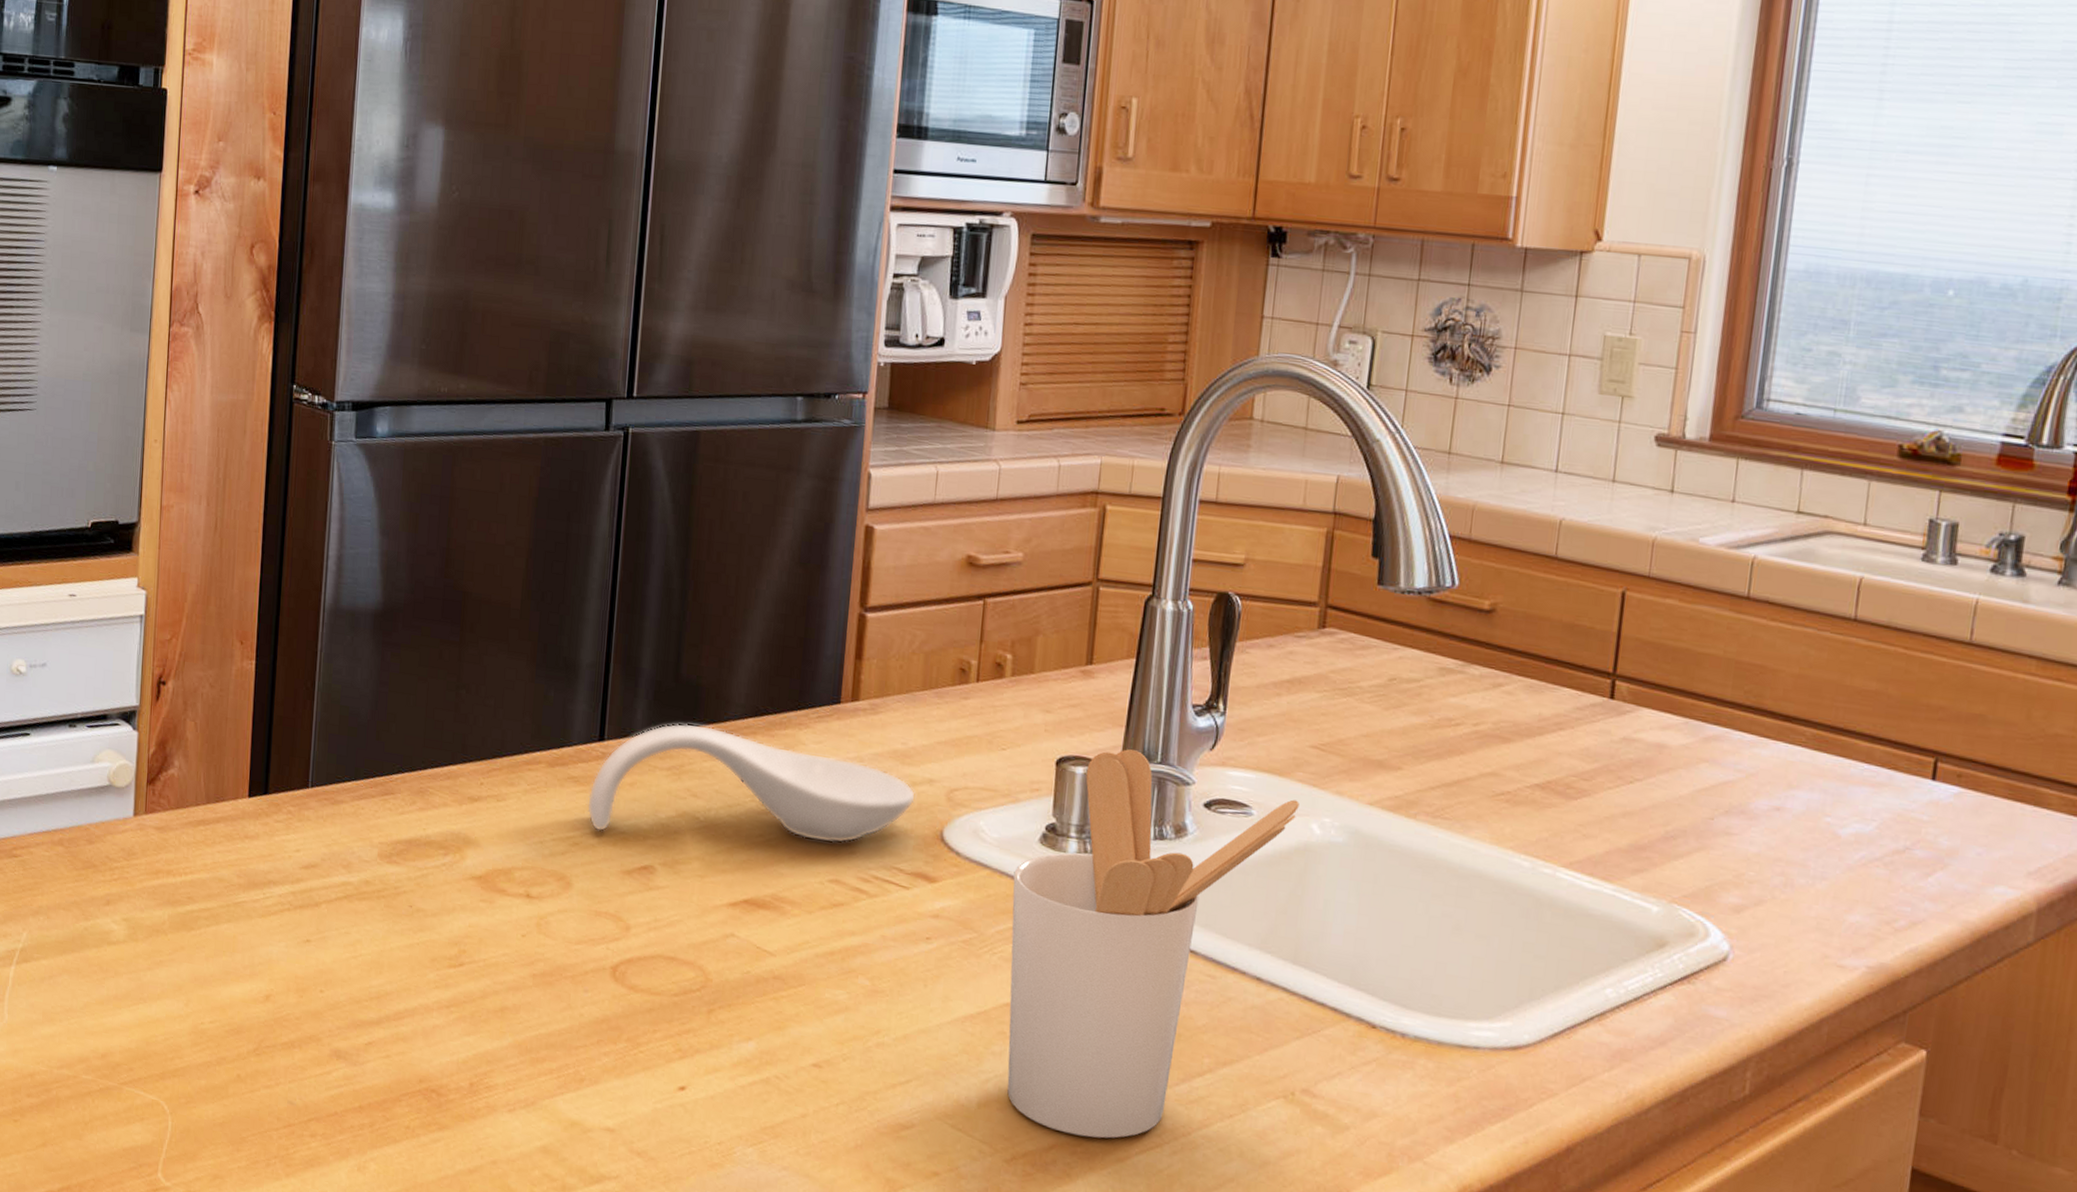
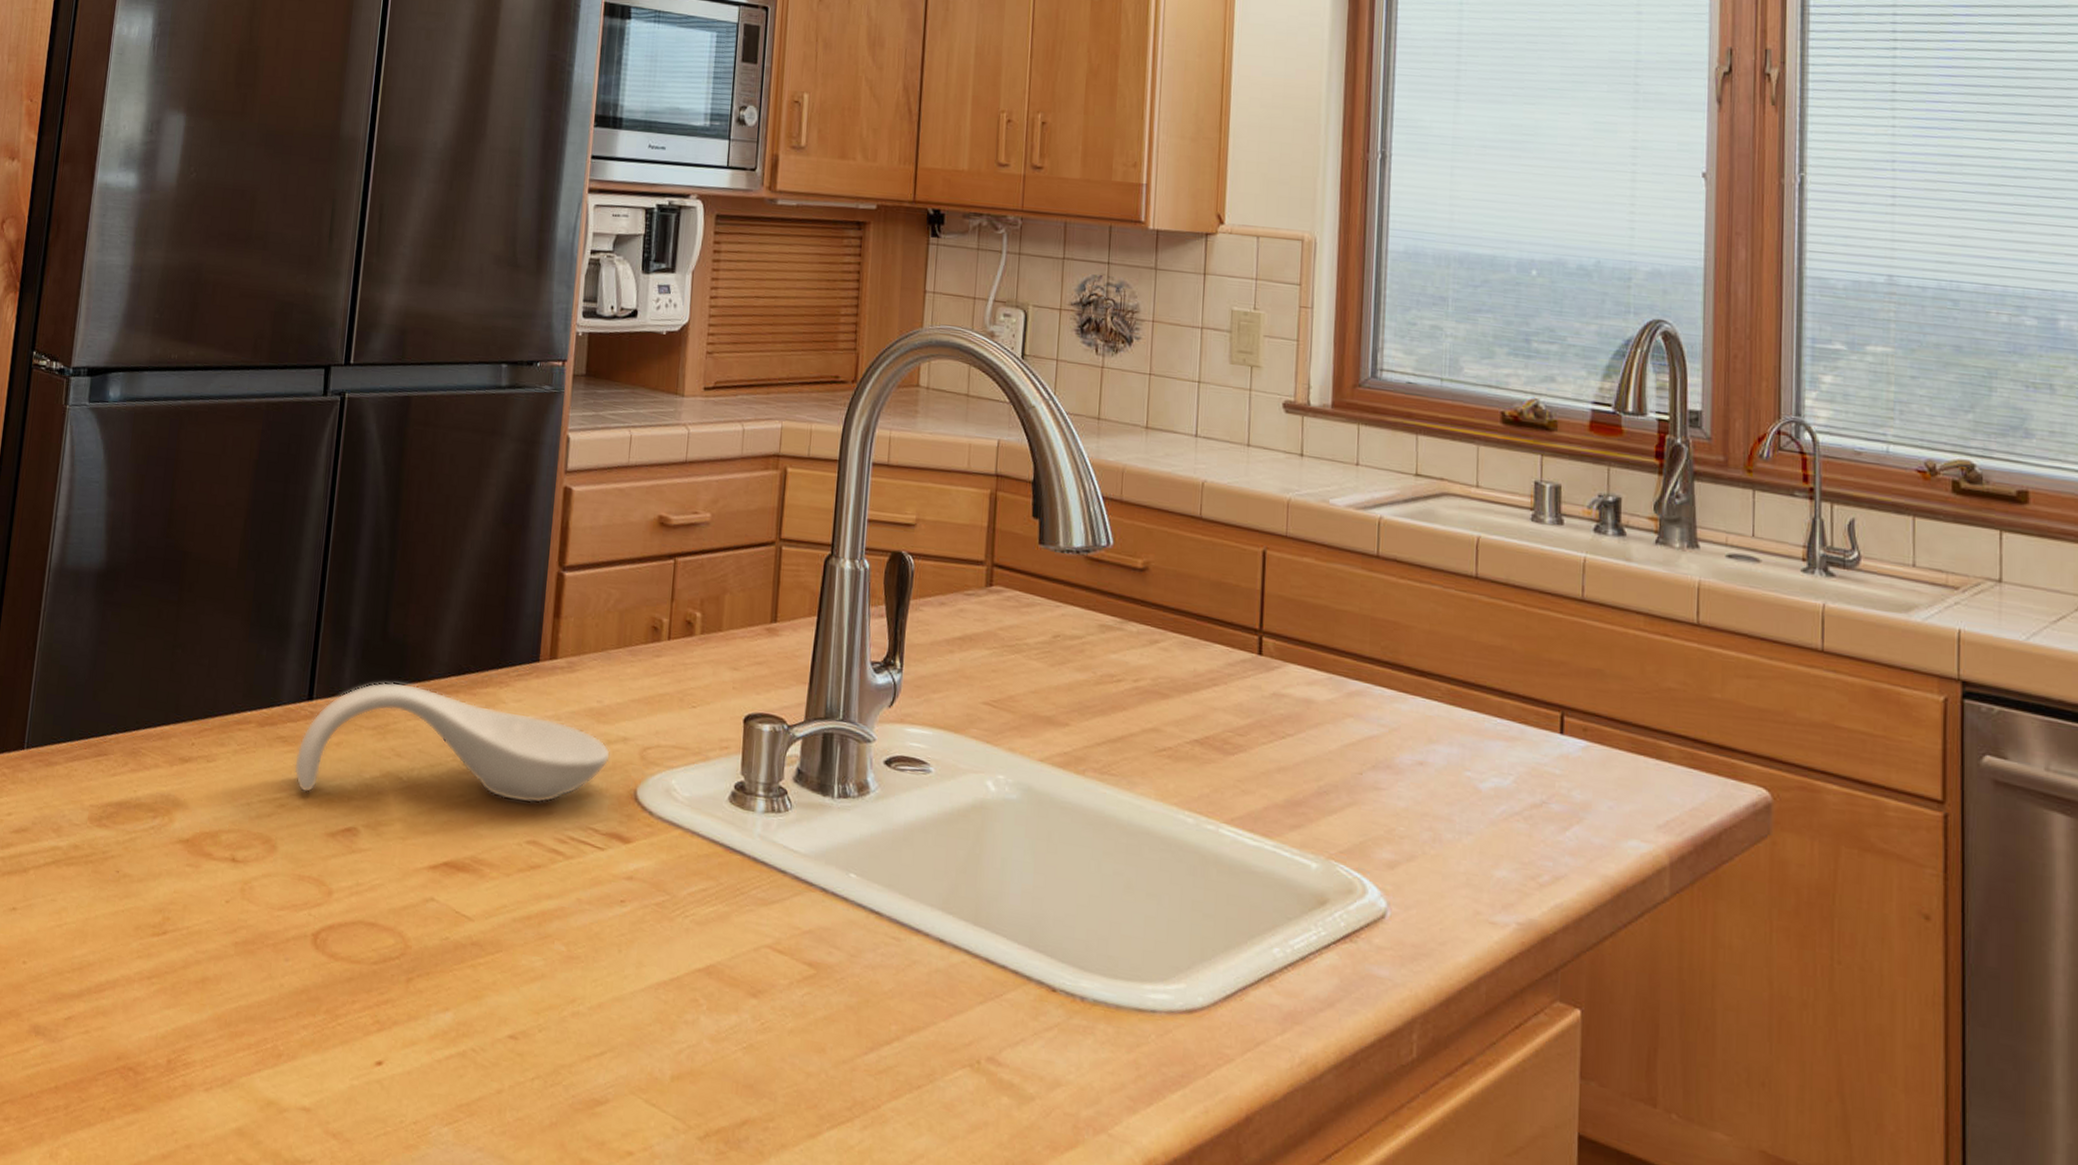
utensil holder: present [1007,749,1299,1139] -> none [700,706,974,1113]

